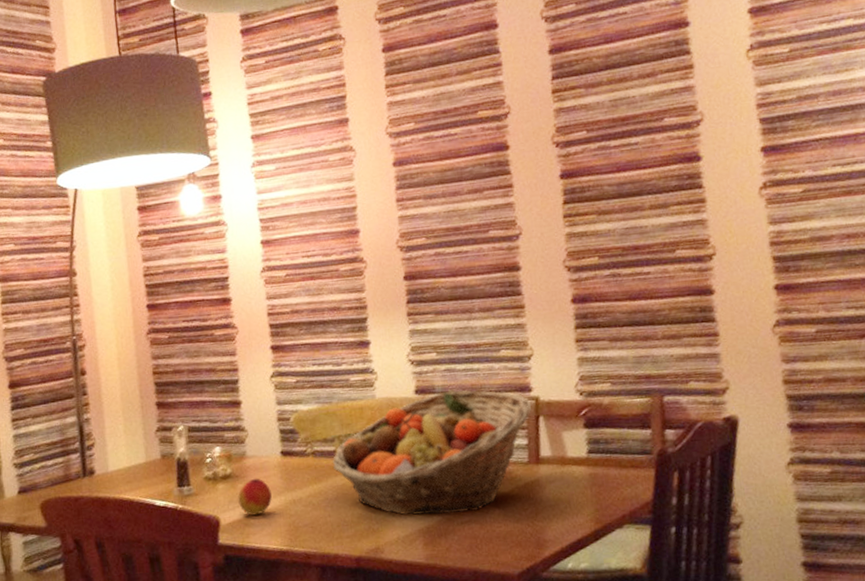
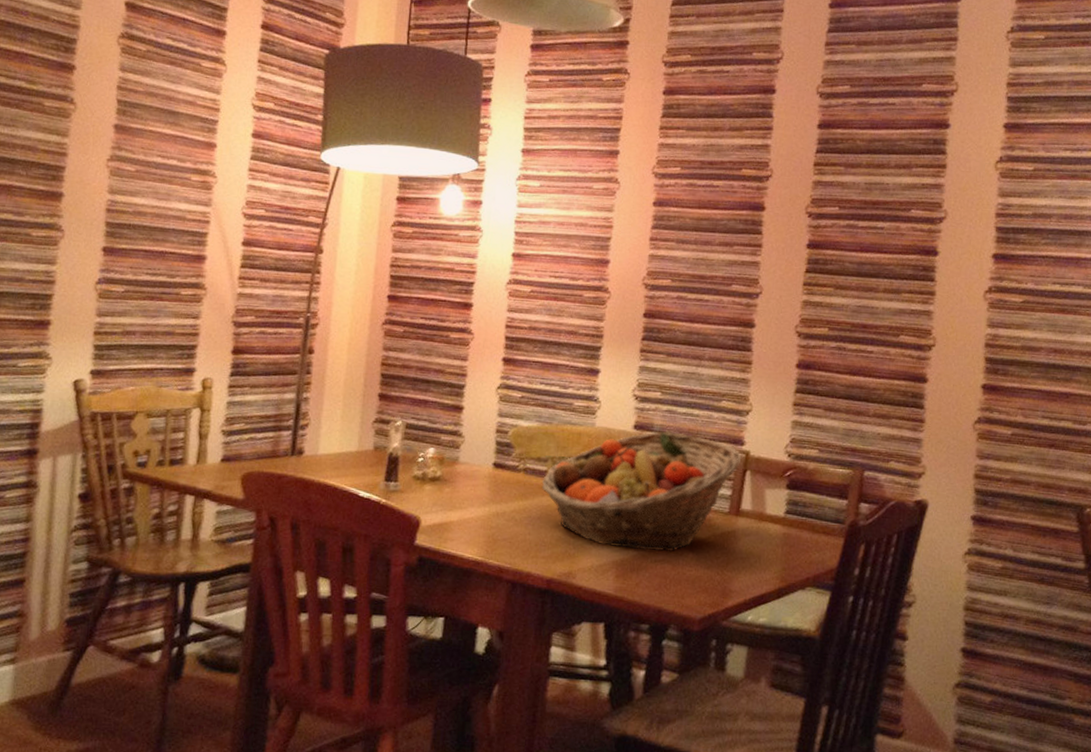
peach: present [238,478,272,516] -> none [442,485,477,522]

